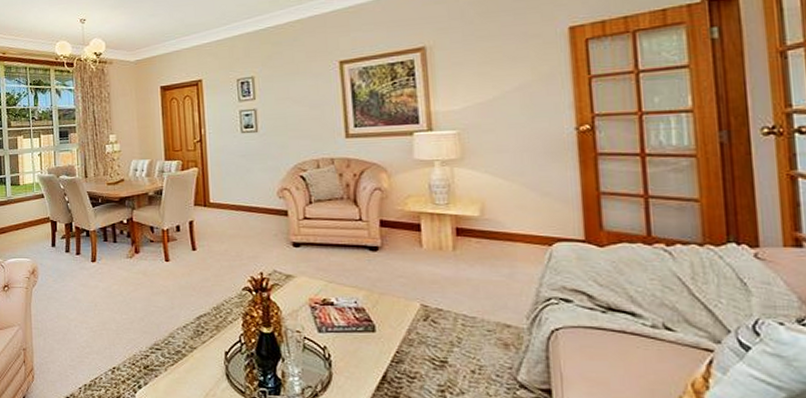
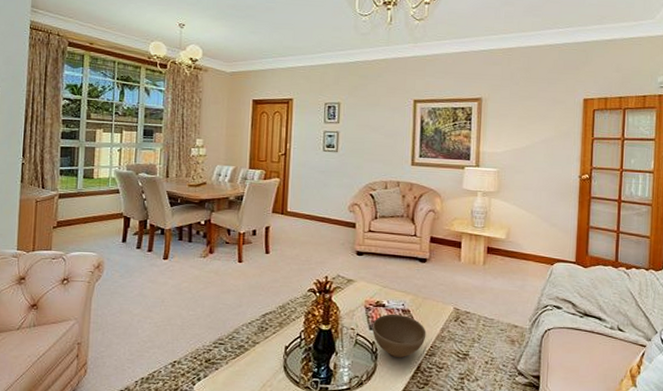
bowl: none [322,313,389,366] -> present [372,313,427,358]

